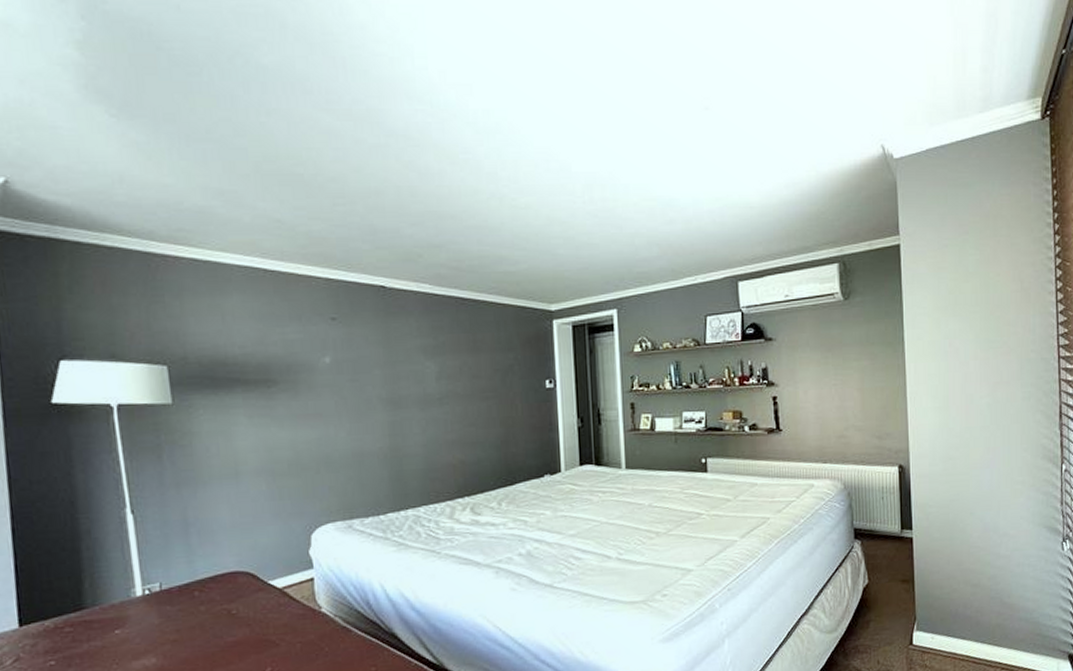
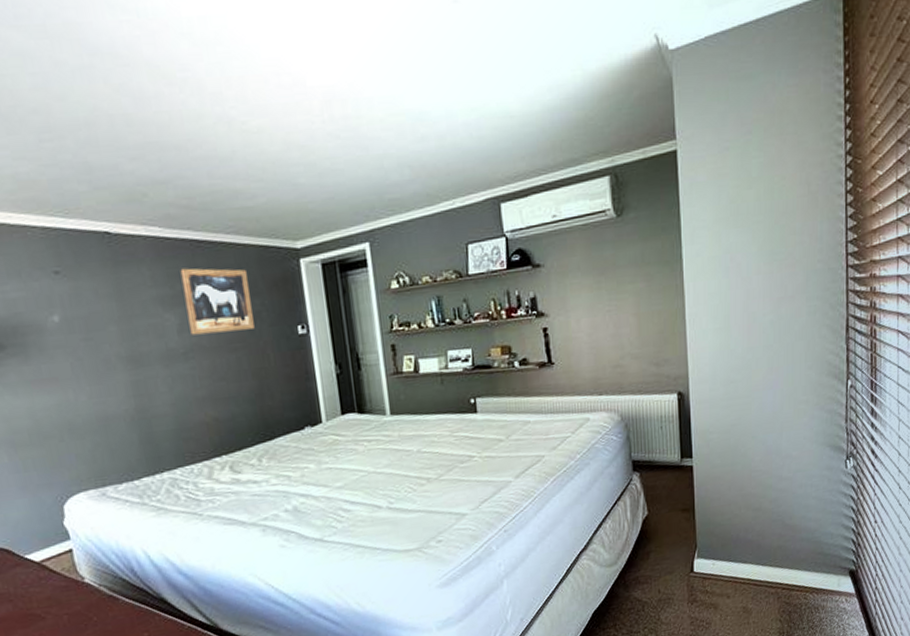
wall art: none [444,322,506,383] -> present [180,268,255,335]

